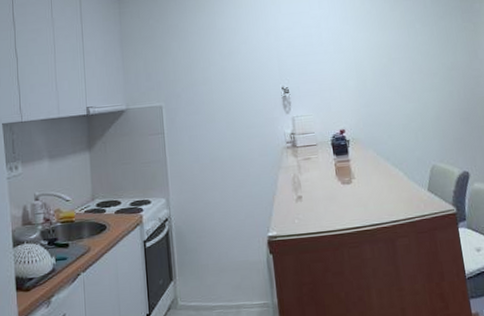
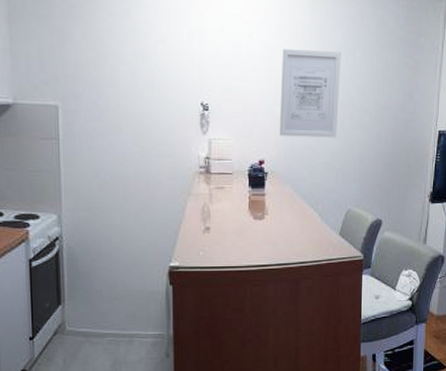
wall art: none [348,27,410,107] -> present [279,49,341,138]

